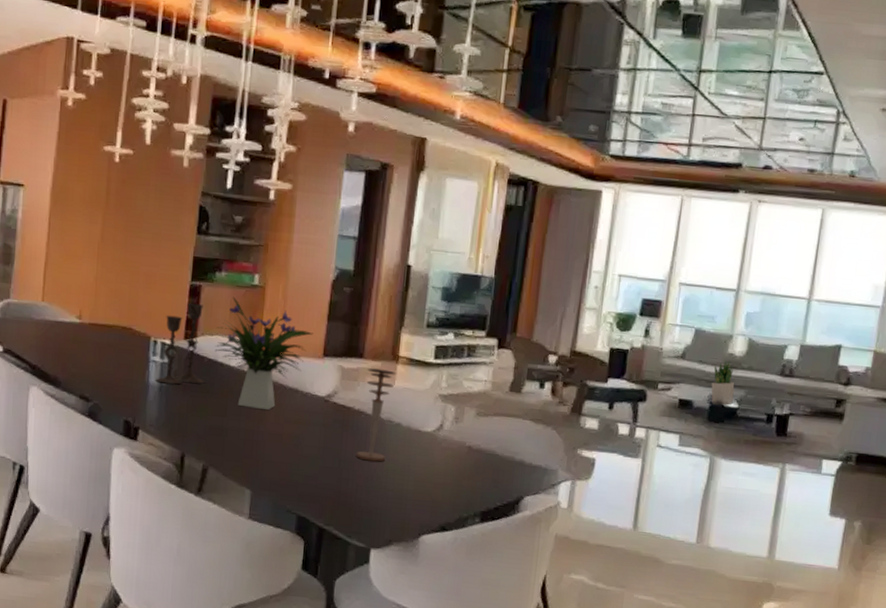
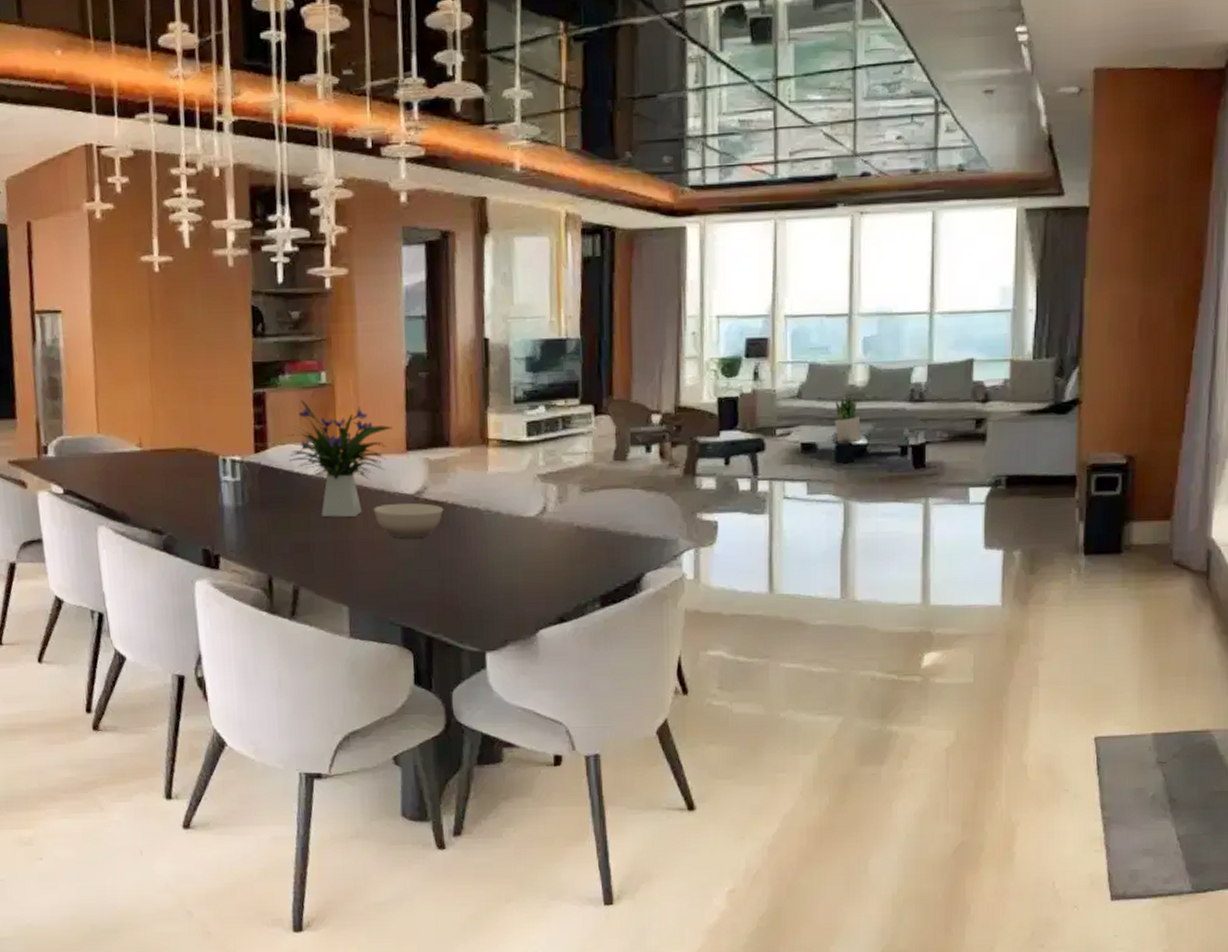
candlestick: present [156,303,205,385] -> none [230,413,283,504]
bowl: none [285,402,350,437] -> present [373,502,444,538]
candlestick: present [356,368,397,462] -> none [456,455,489,557]

